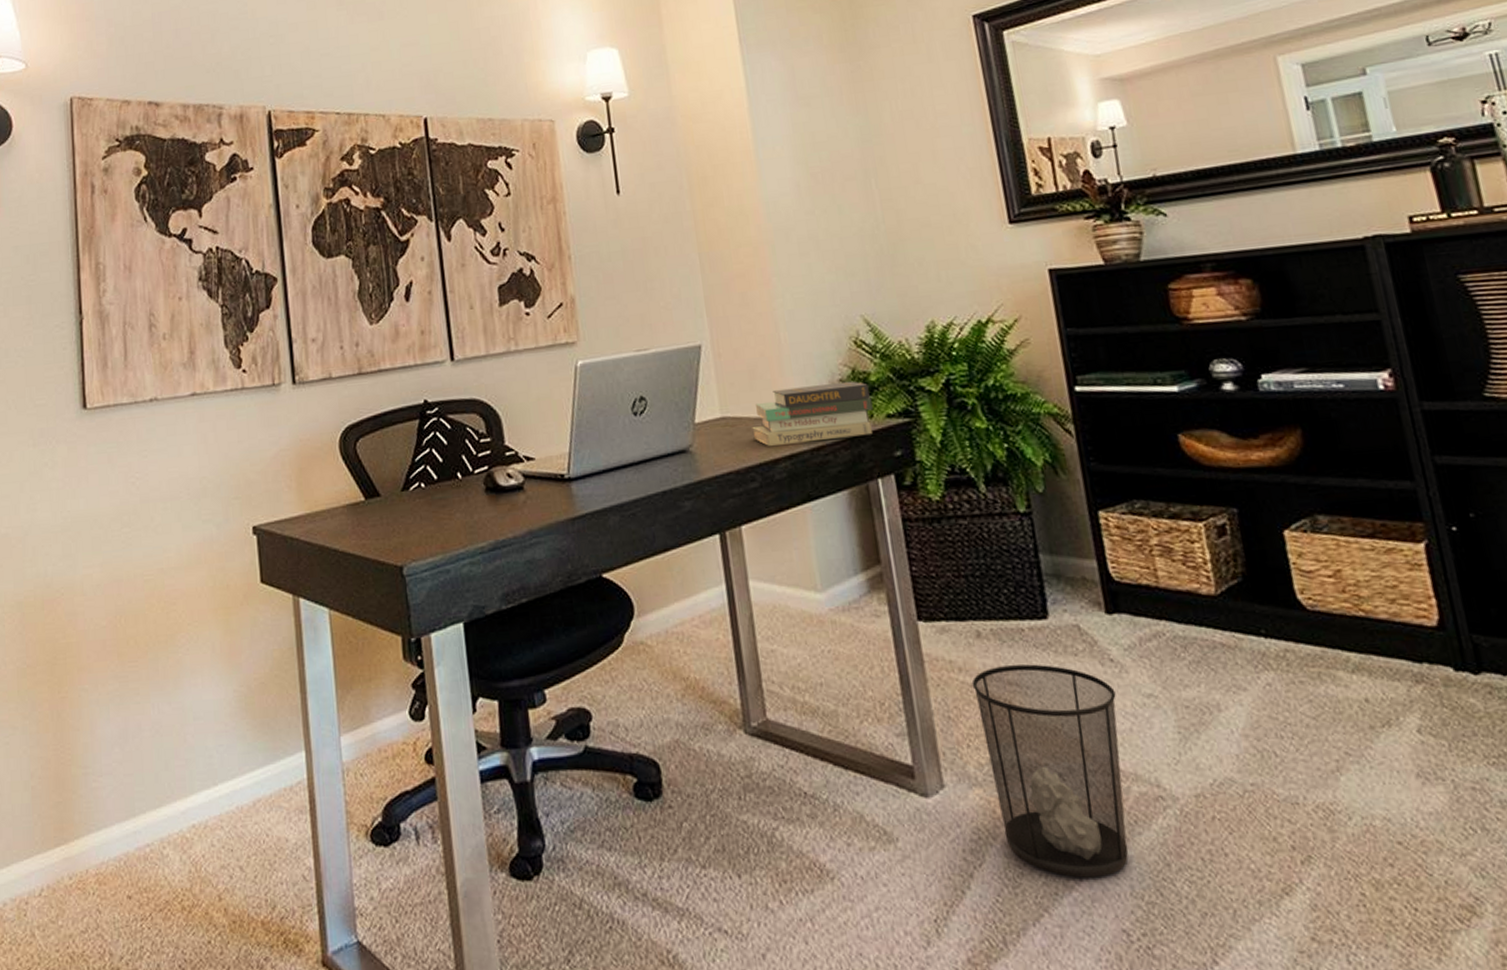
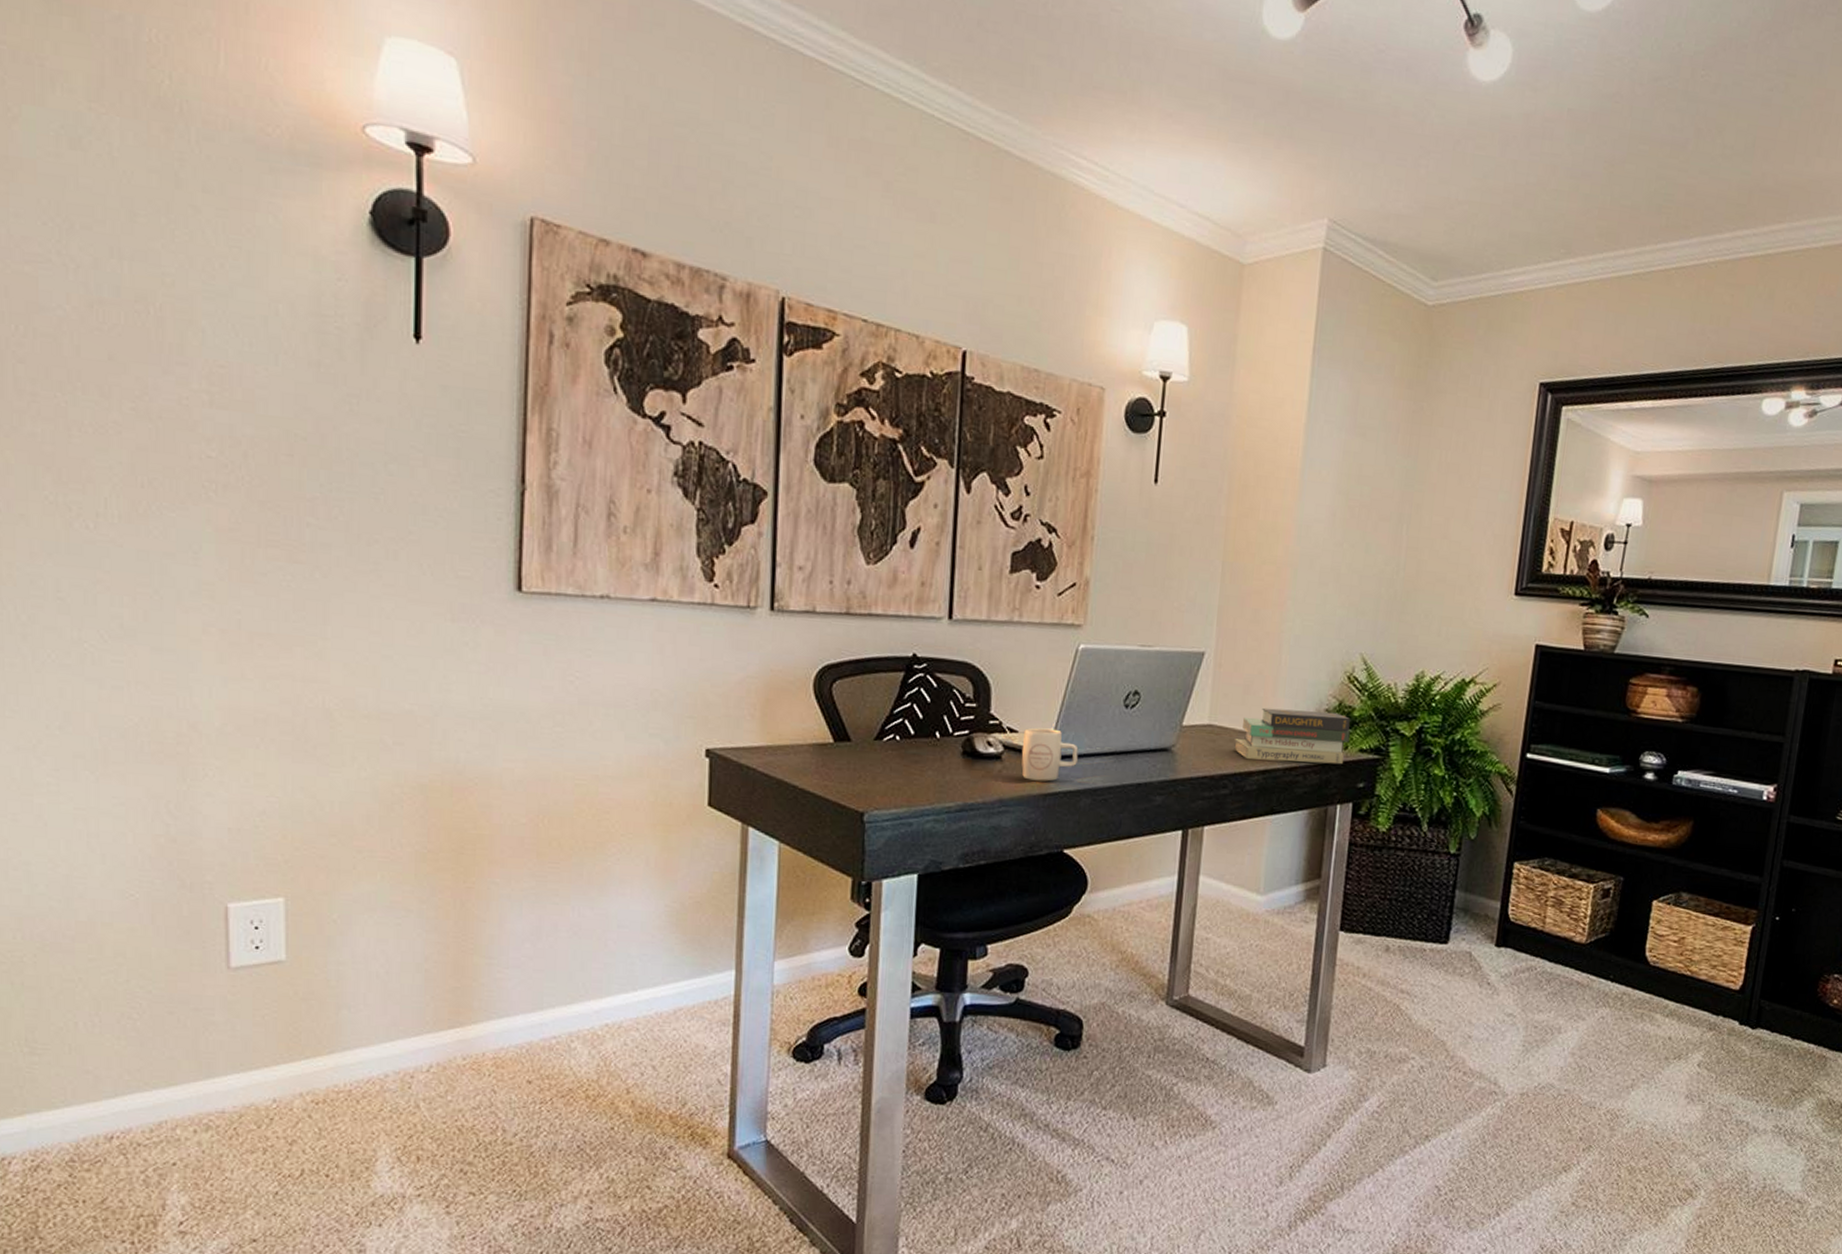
mug: none [540,449,598,506] -> present [1021,727,1079,782]
waste bin: present [971,664,1129,878] -> none [1364,976,1484,1147]

